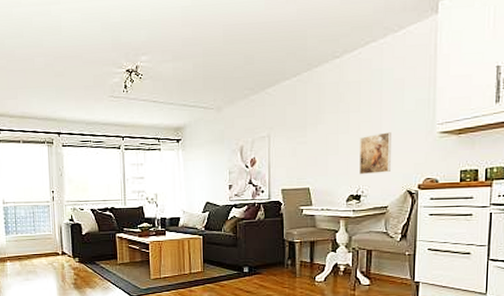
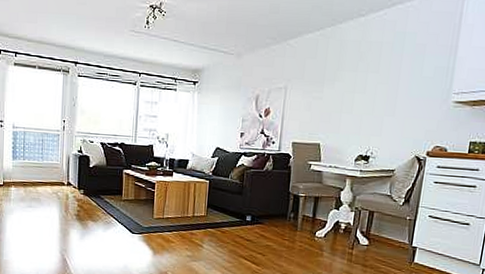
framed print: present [360,132,391,175] -> none [371,96,407,137]

